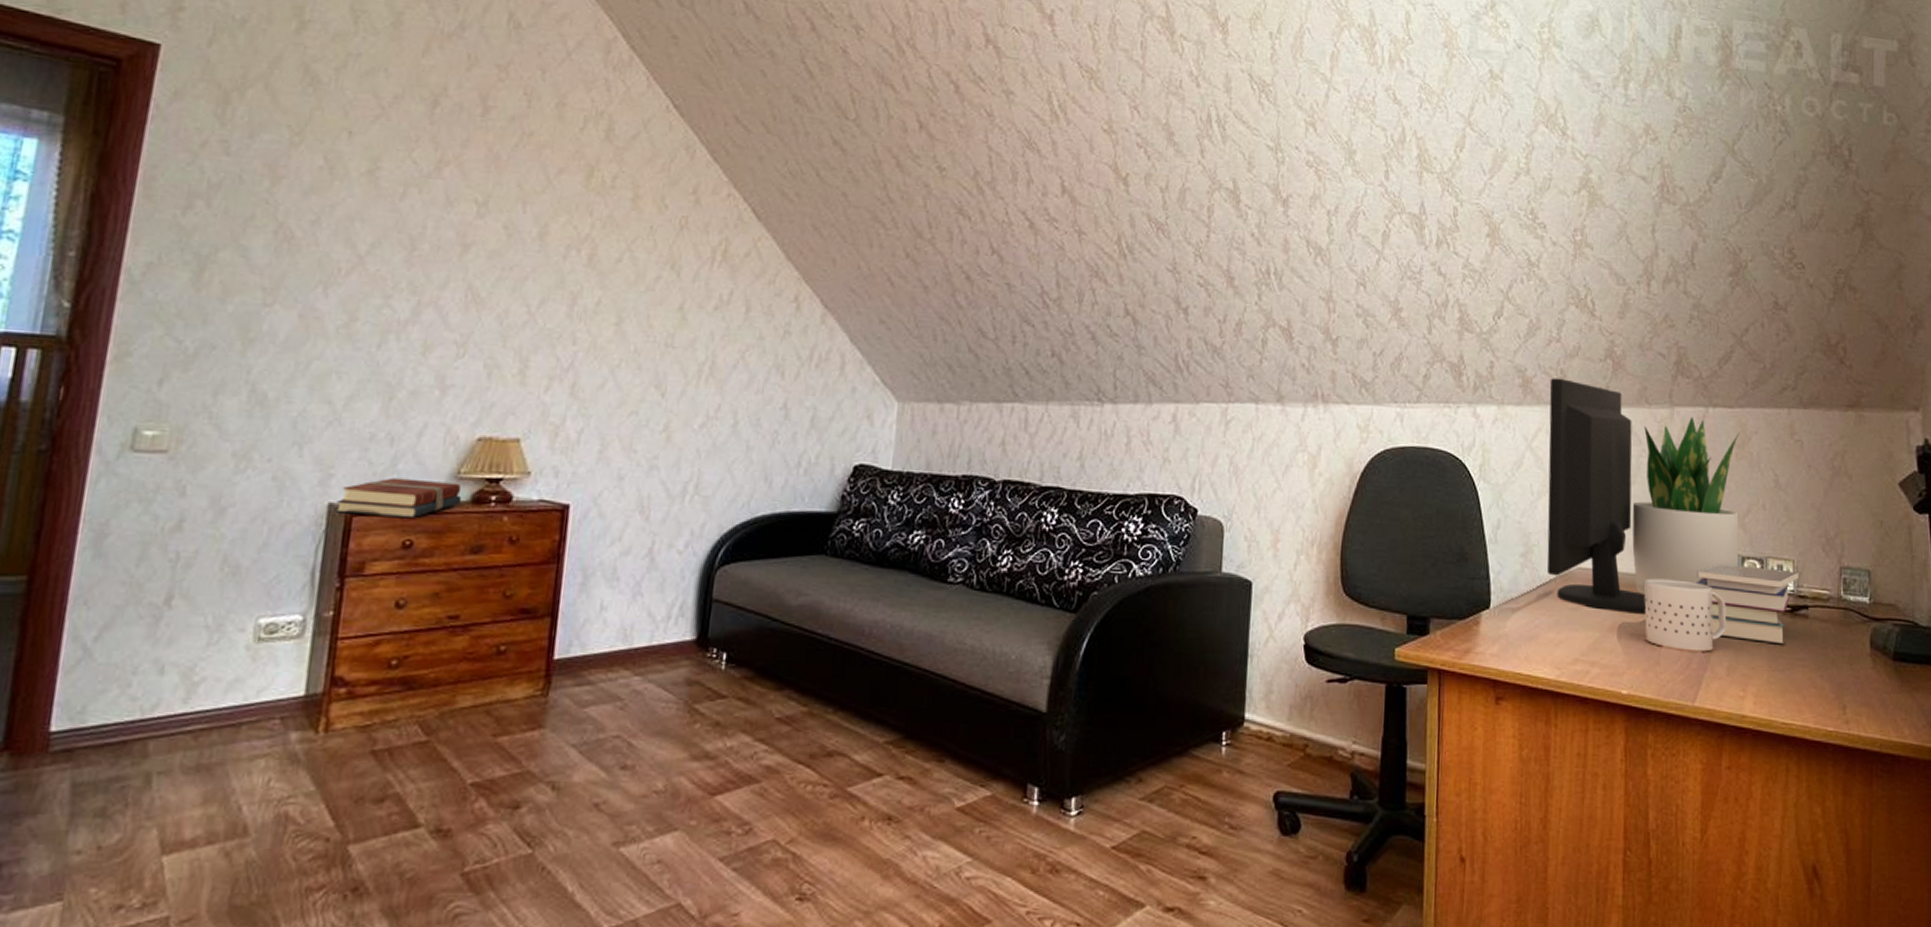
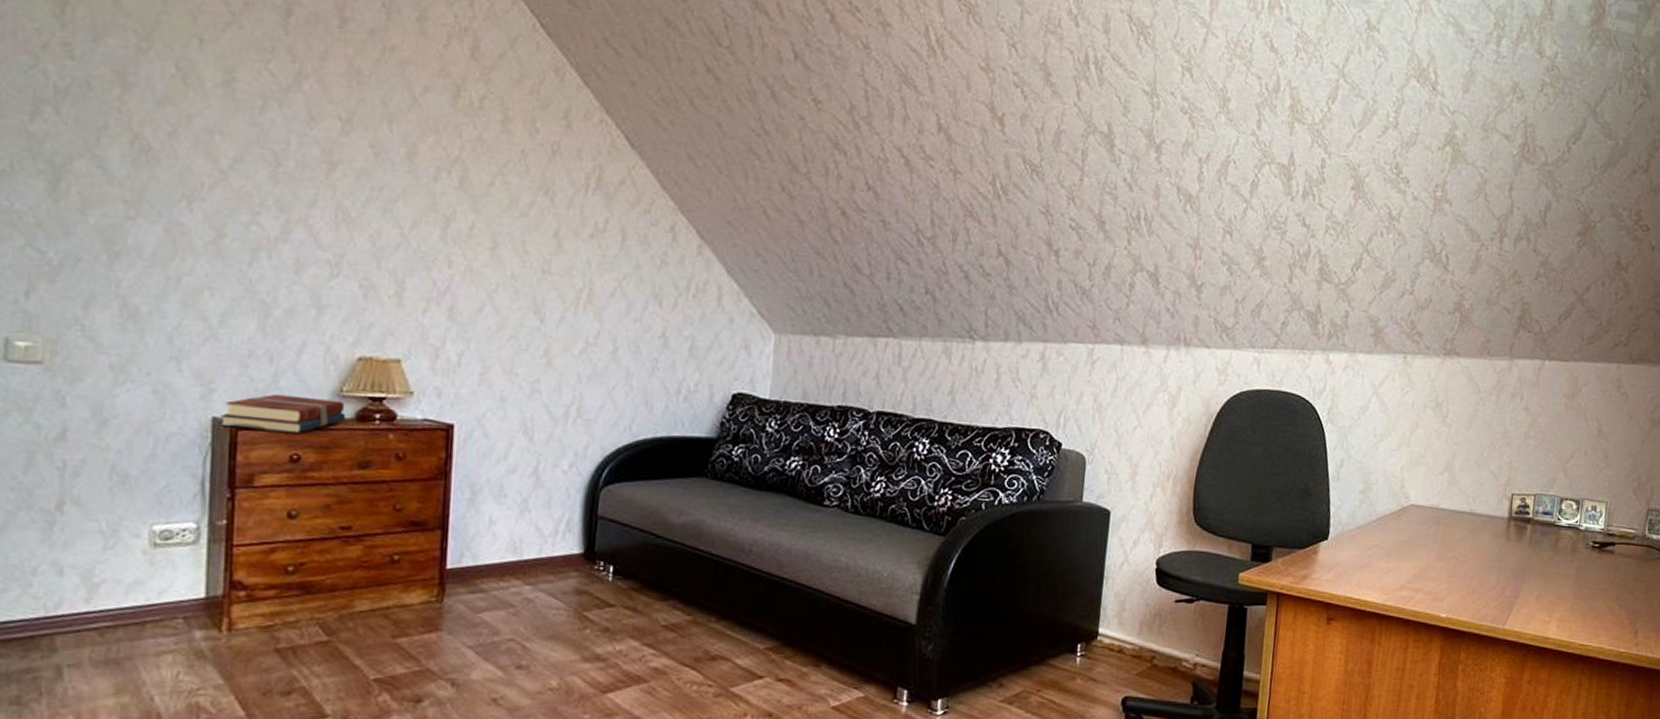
monitor: present [1547,378,1647,616] -> none [1383,328,1473,549]
planter: present [1632,416,1740,594] -> none [1462,368,1571,530]
mug: present [1643,578,1727,652] -> none [1467,515,1542,582]
books: present [1695,563,1799,645] -> none [1516,503,1610,577]

